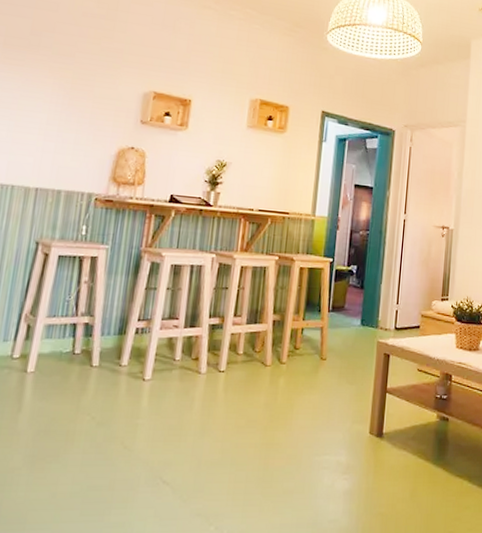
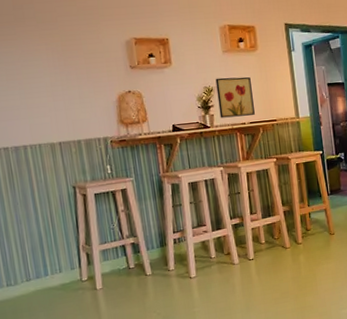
wall art: none [226,153,271,202] -> present [215,77,255,118]

